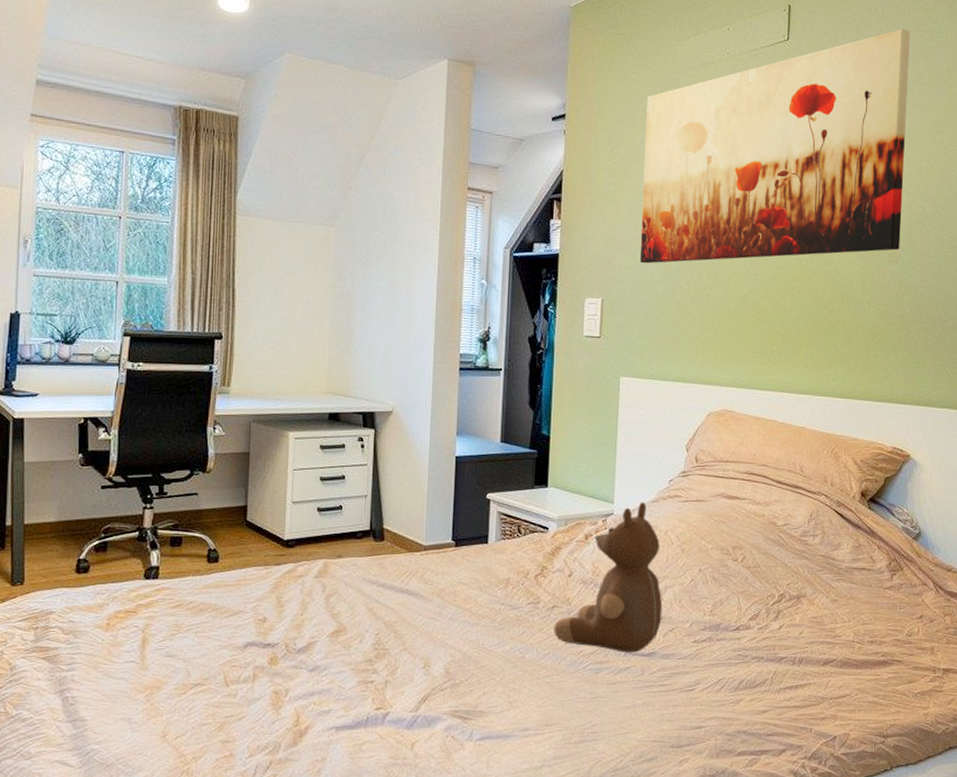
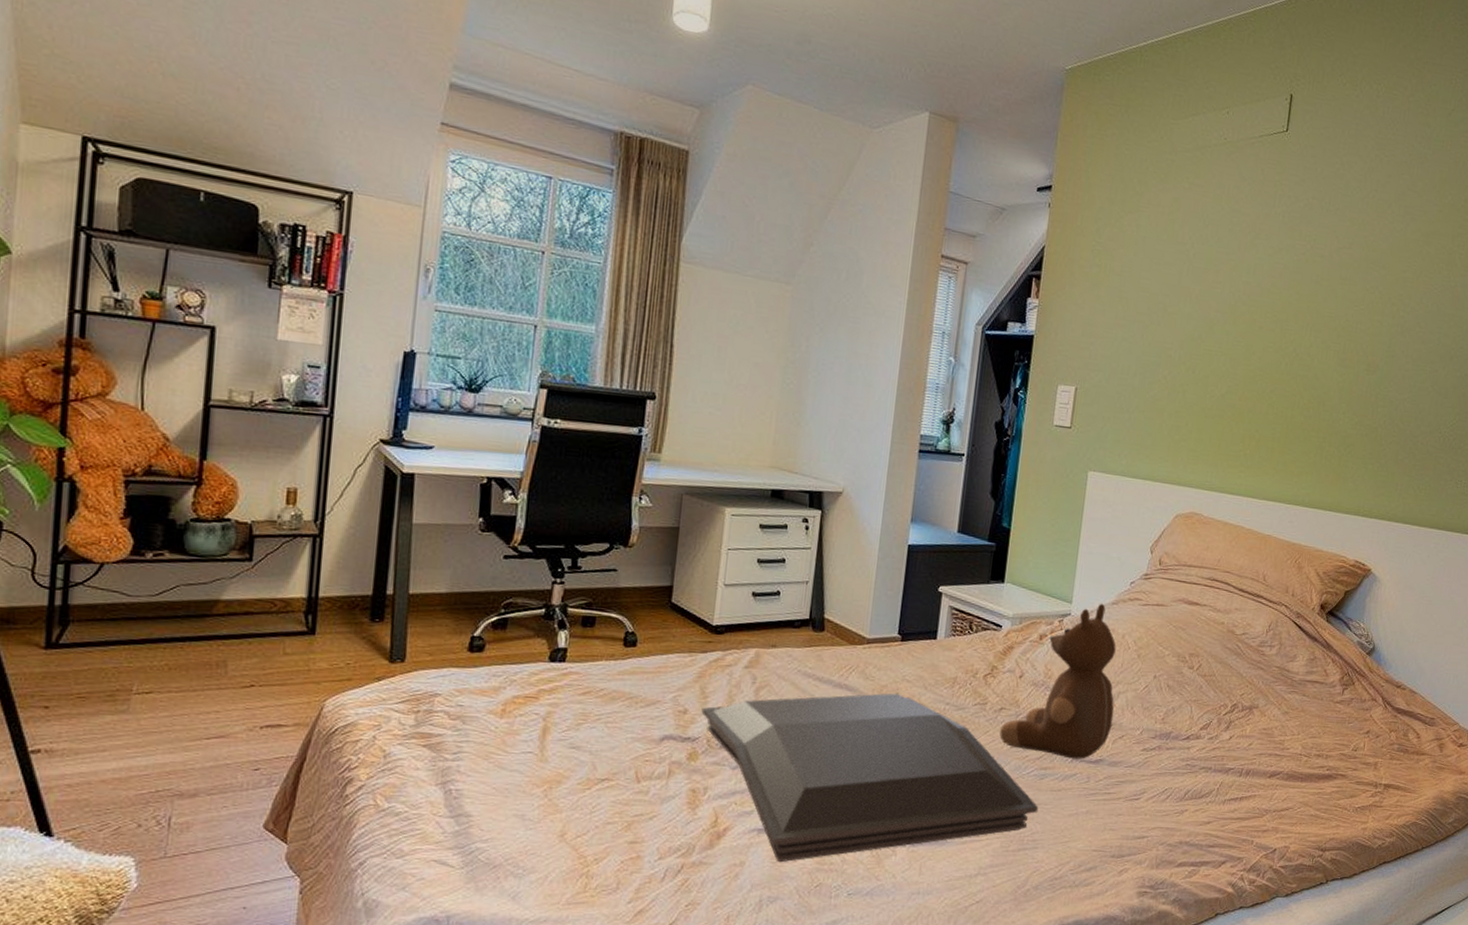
serving tray: none [279,595,596,758] -> present [701,693,1039,863]
wall art: present [639,28,911,264] -> none [1117,132,1409,361]

